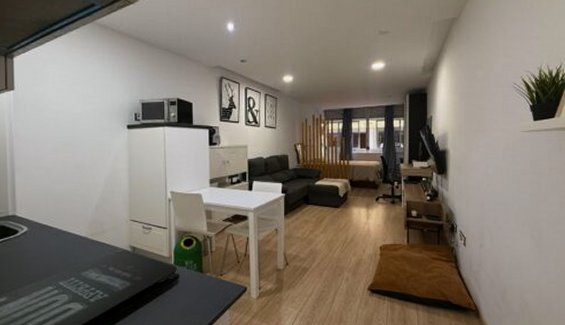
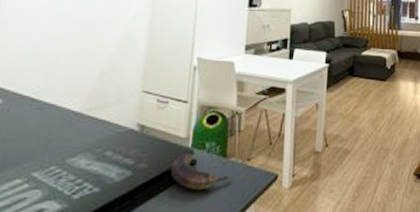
banana: none [160,269,210,298] -> present [171,154,233,191]

